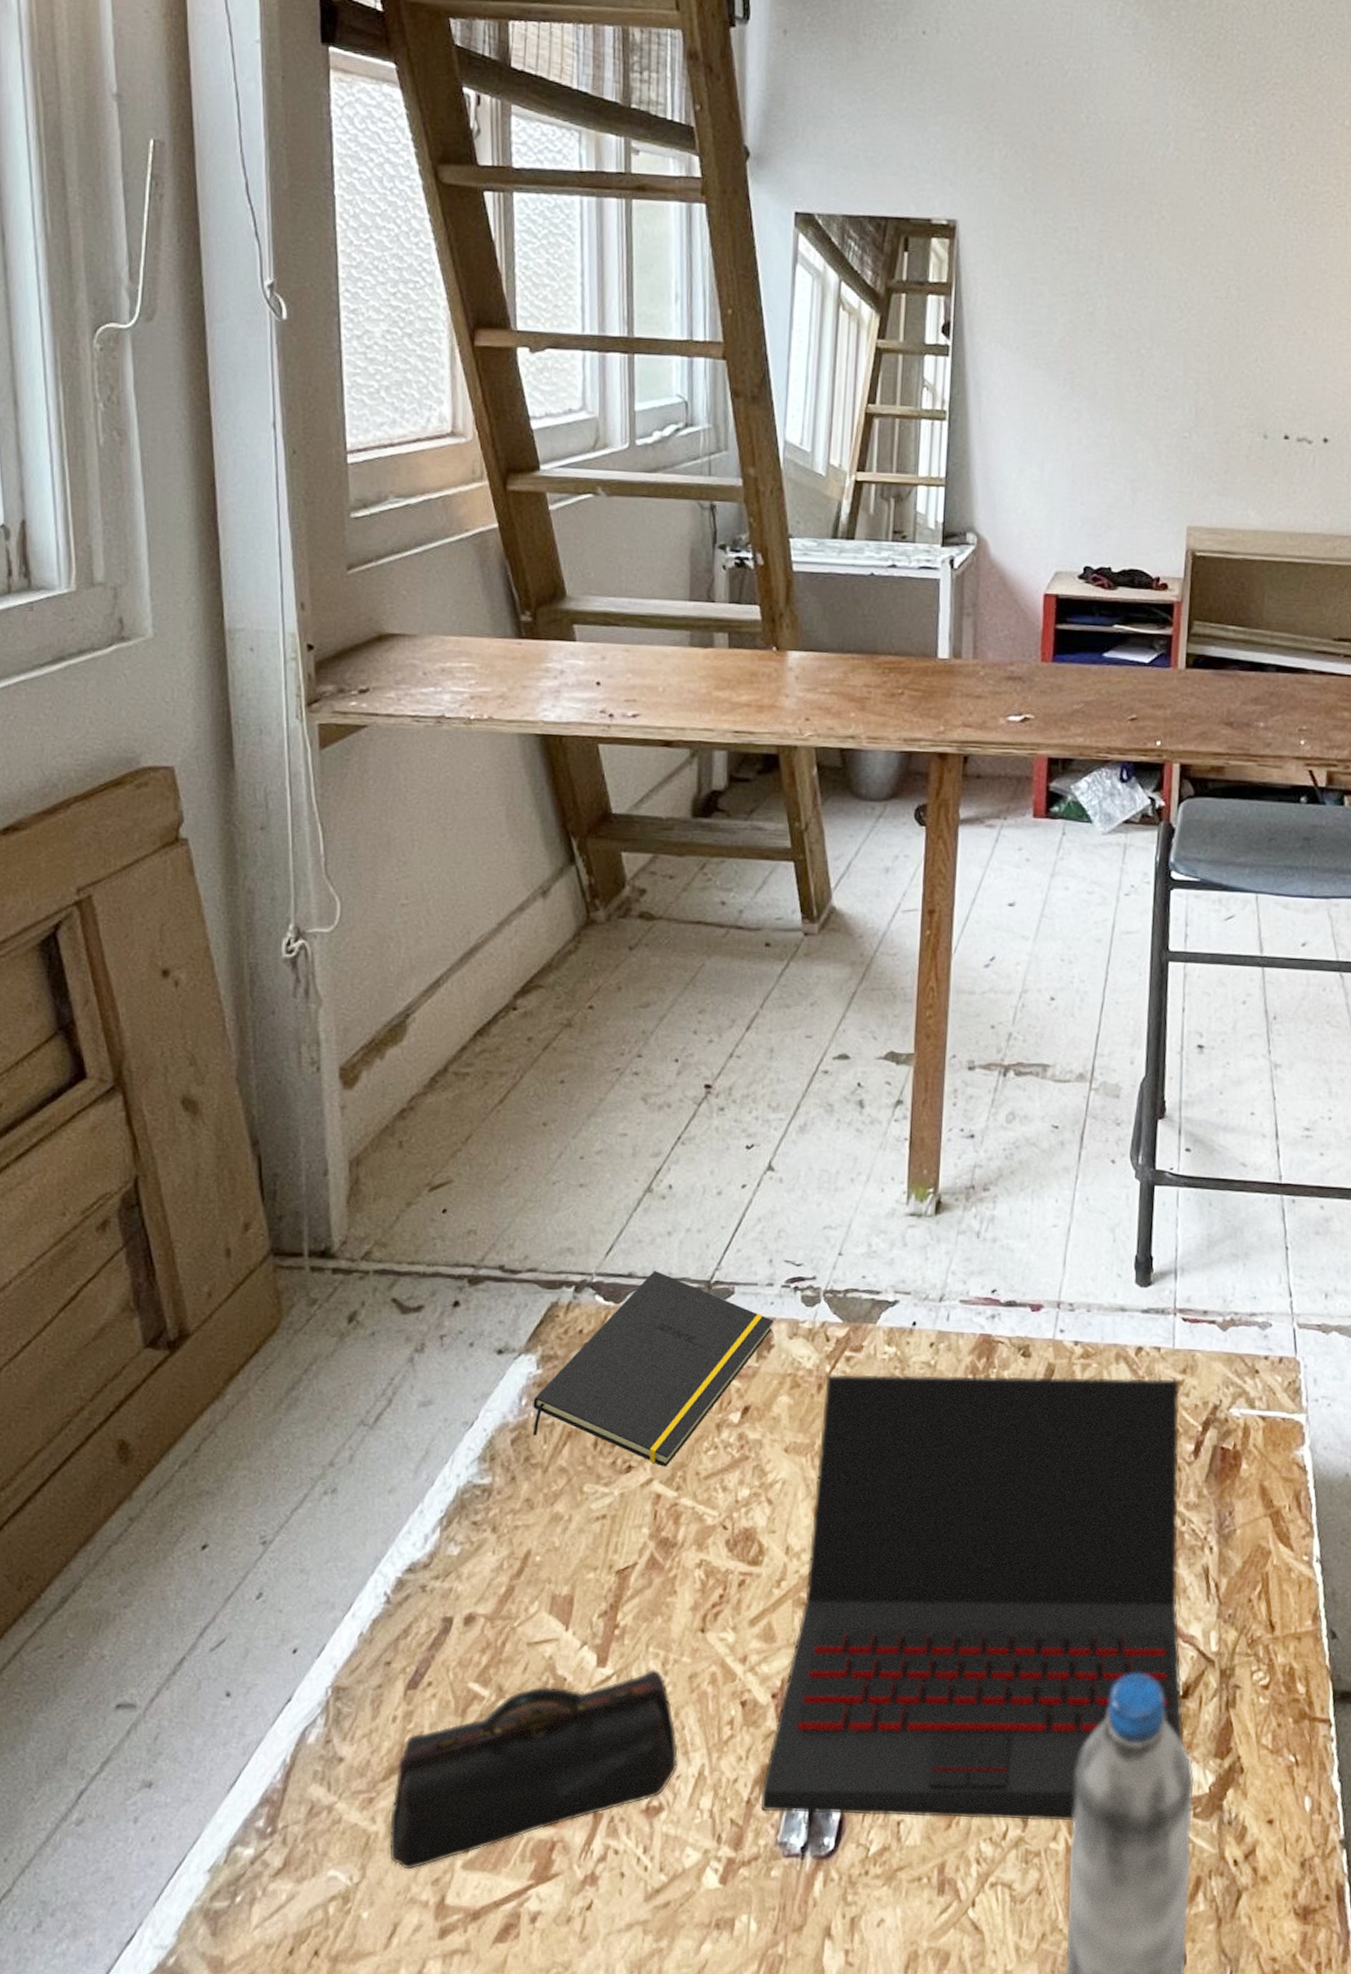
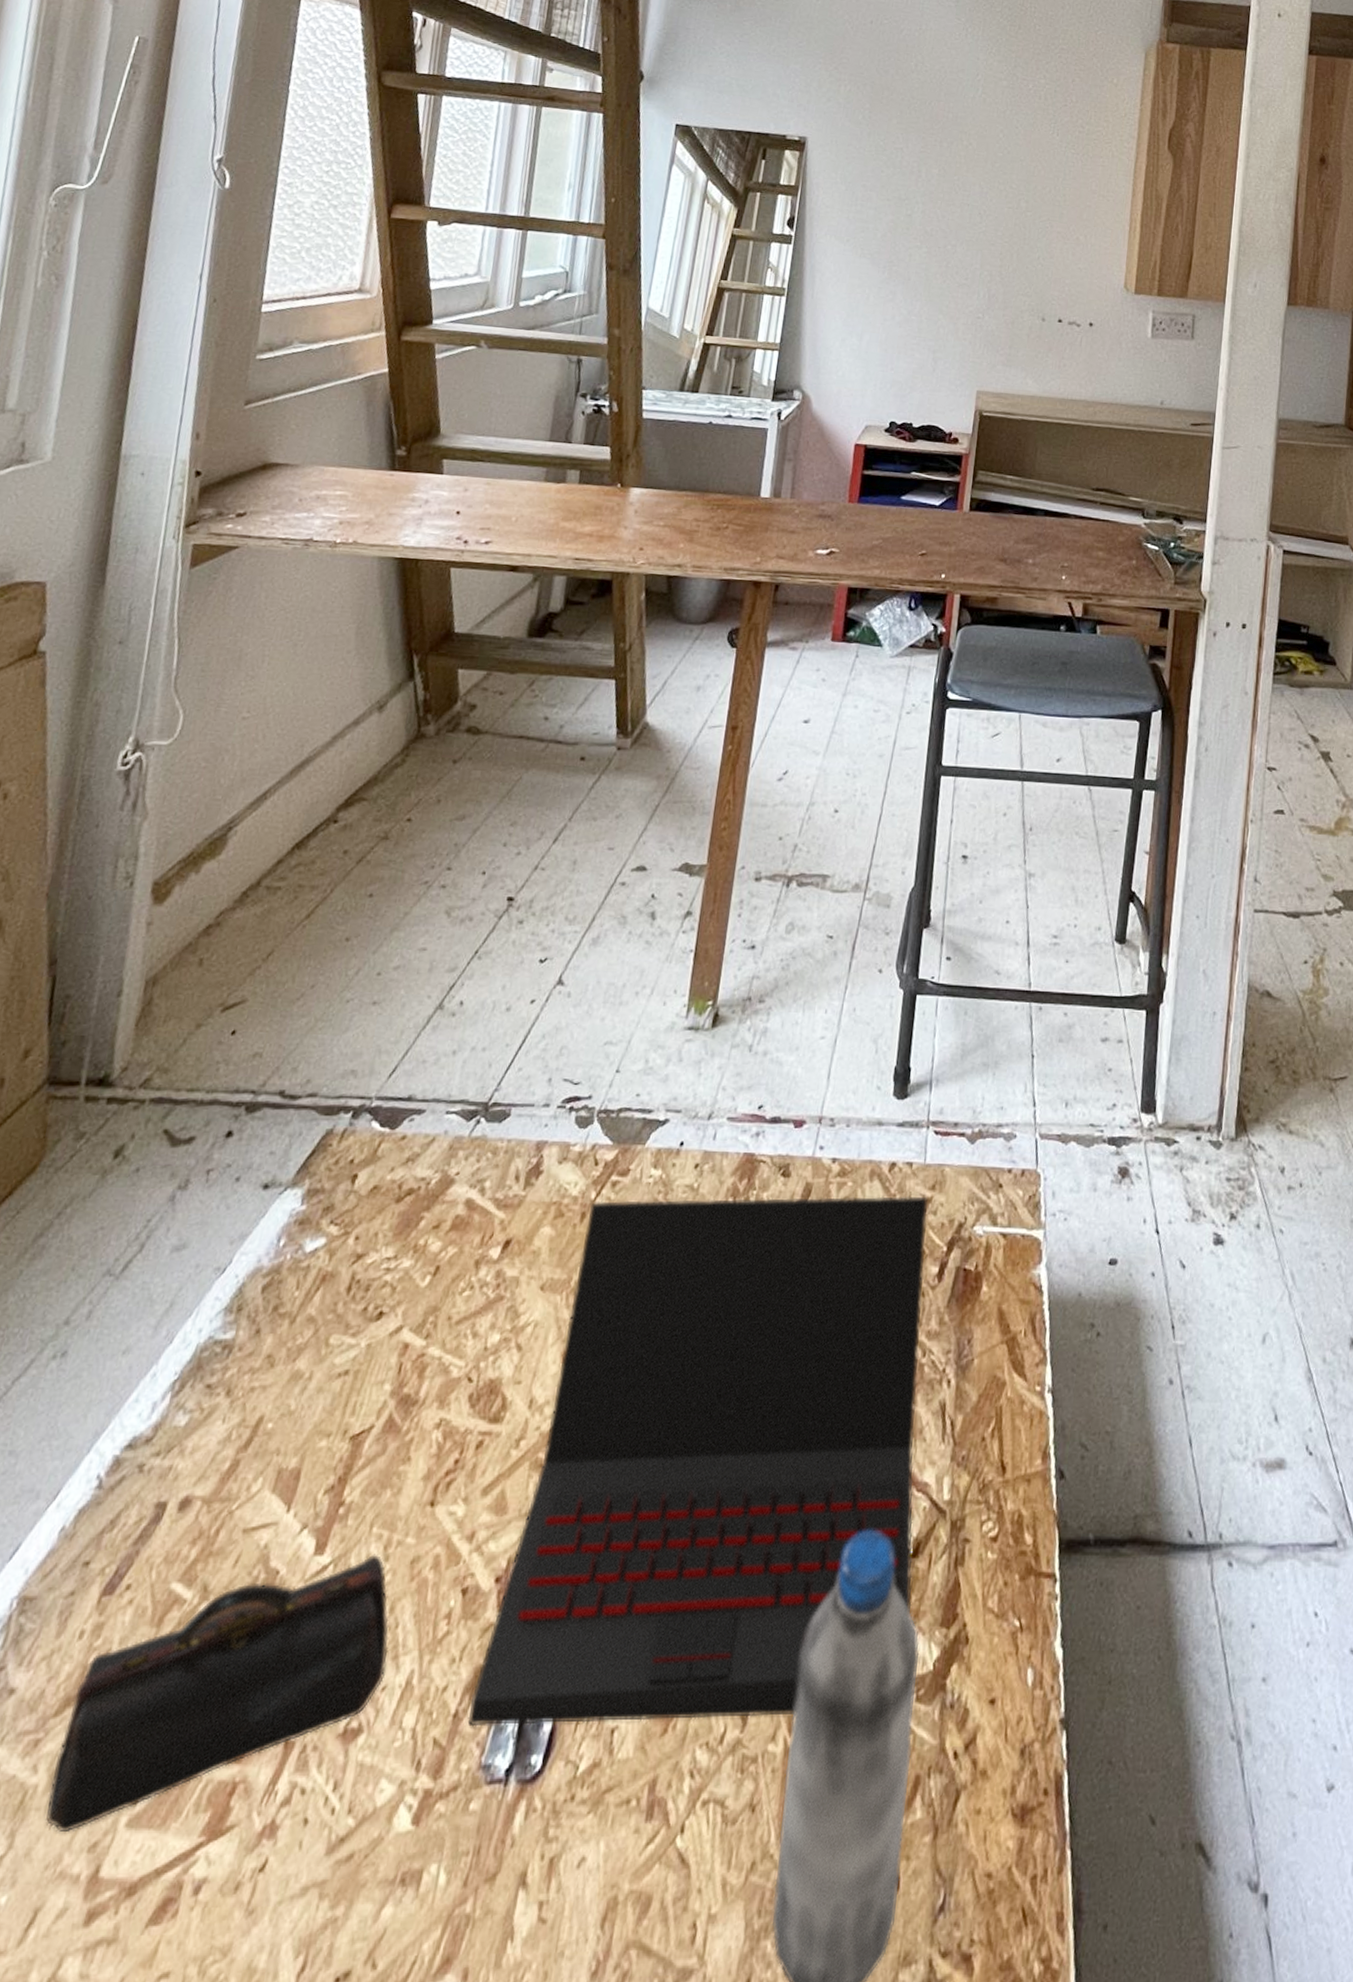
notepad: present [533,1271,774,1467] -> none [286,1093,546,1312]

